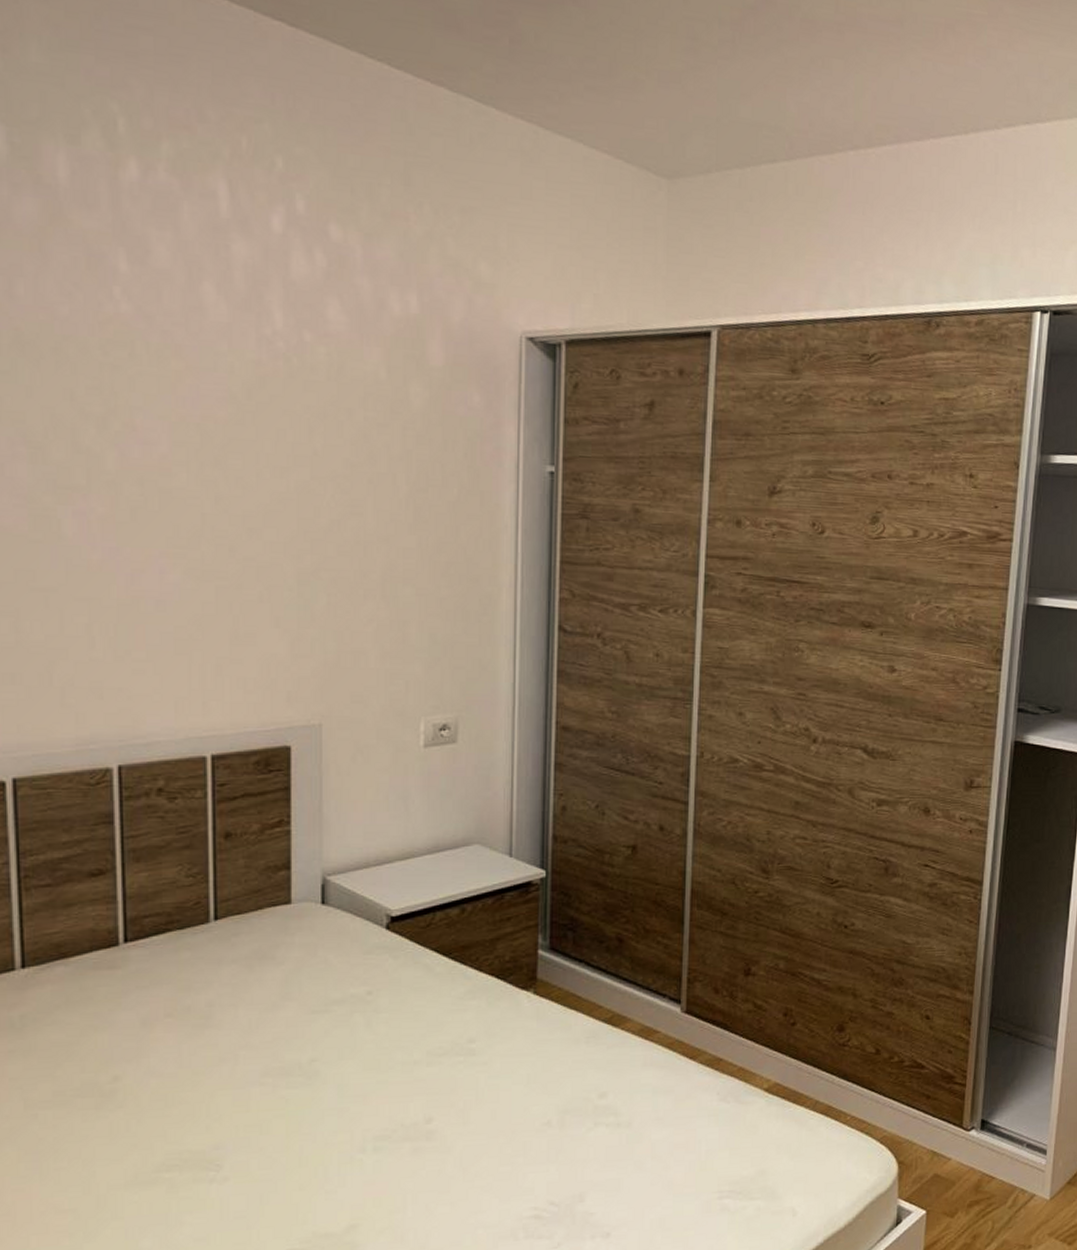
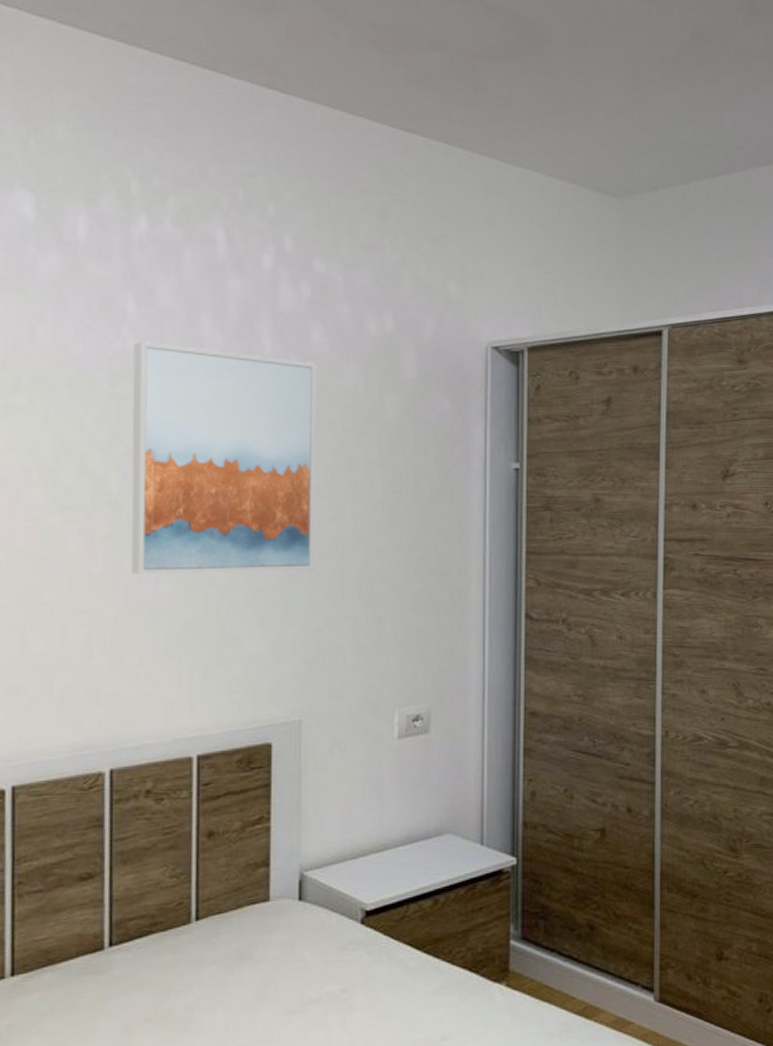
wall art: none [127,305,334,569] -> present [131,342,317,575]

